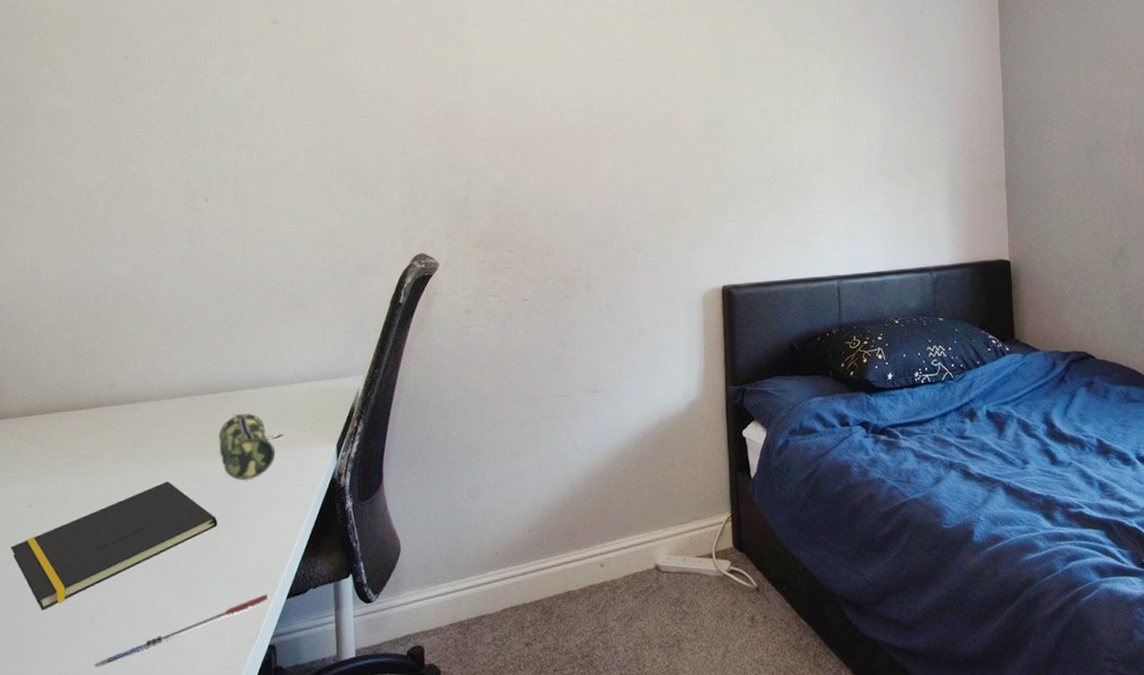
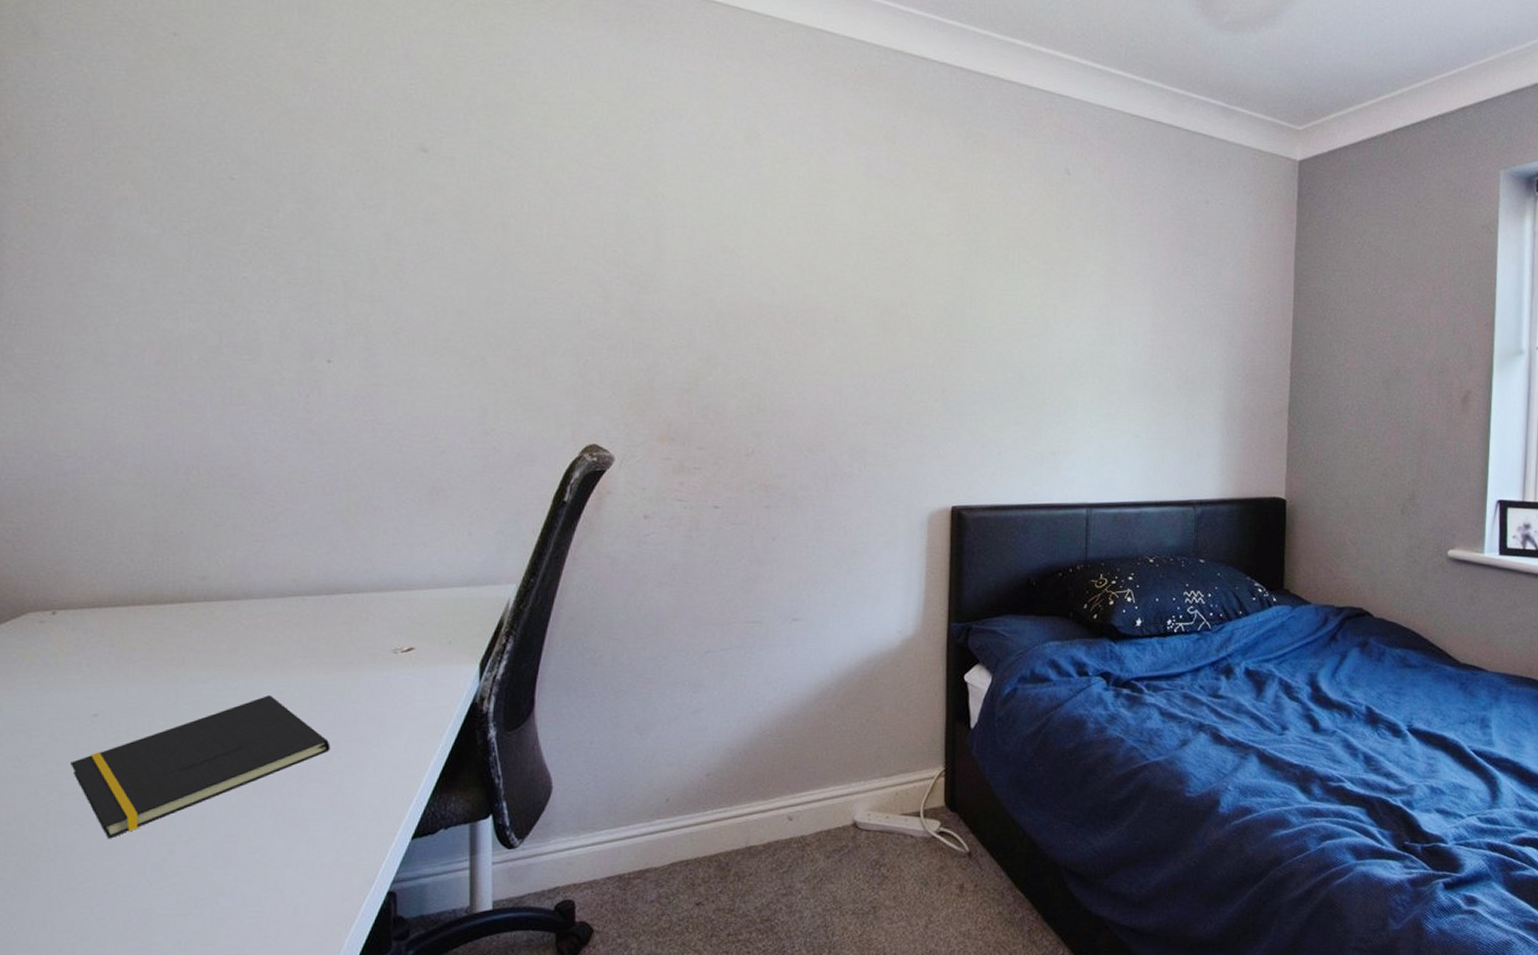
pen: present [95,594,269,667] -> none [174,833,390,908]
pencil case: present [218,413,276,480] -> none [334,621,405,698]

